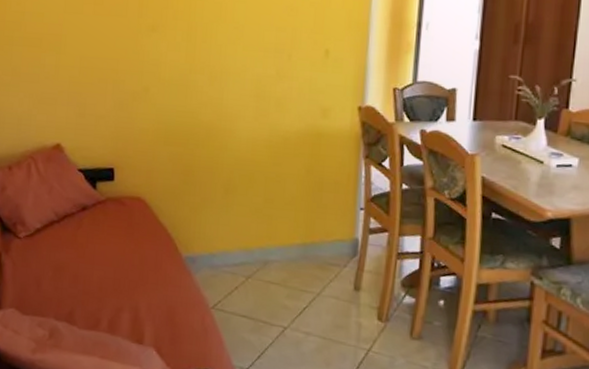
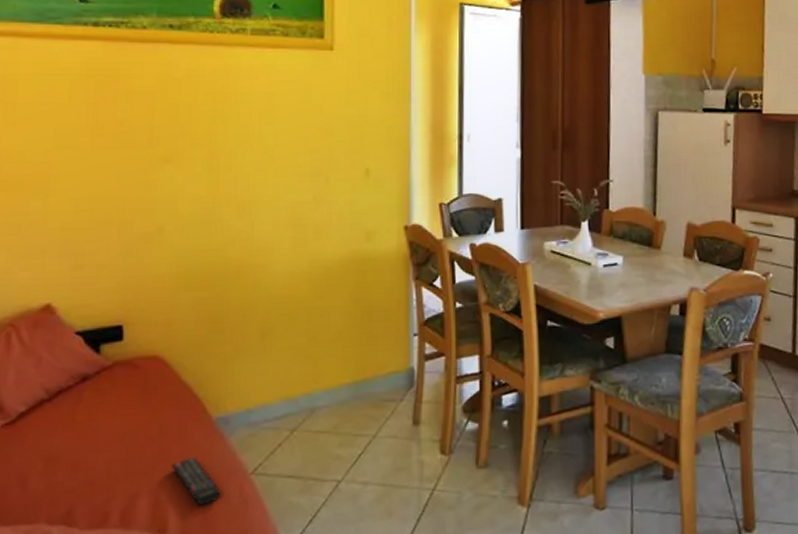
remote control: none [148,285,187,328] -> present [171,456,221,506]

